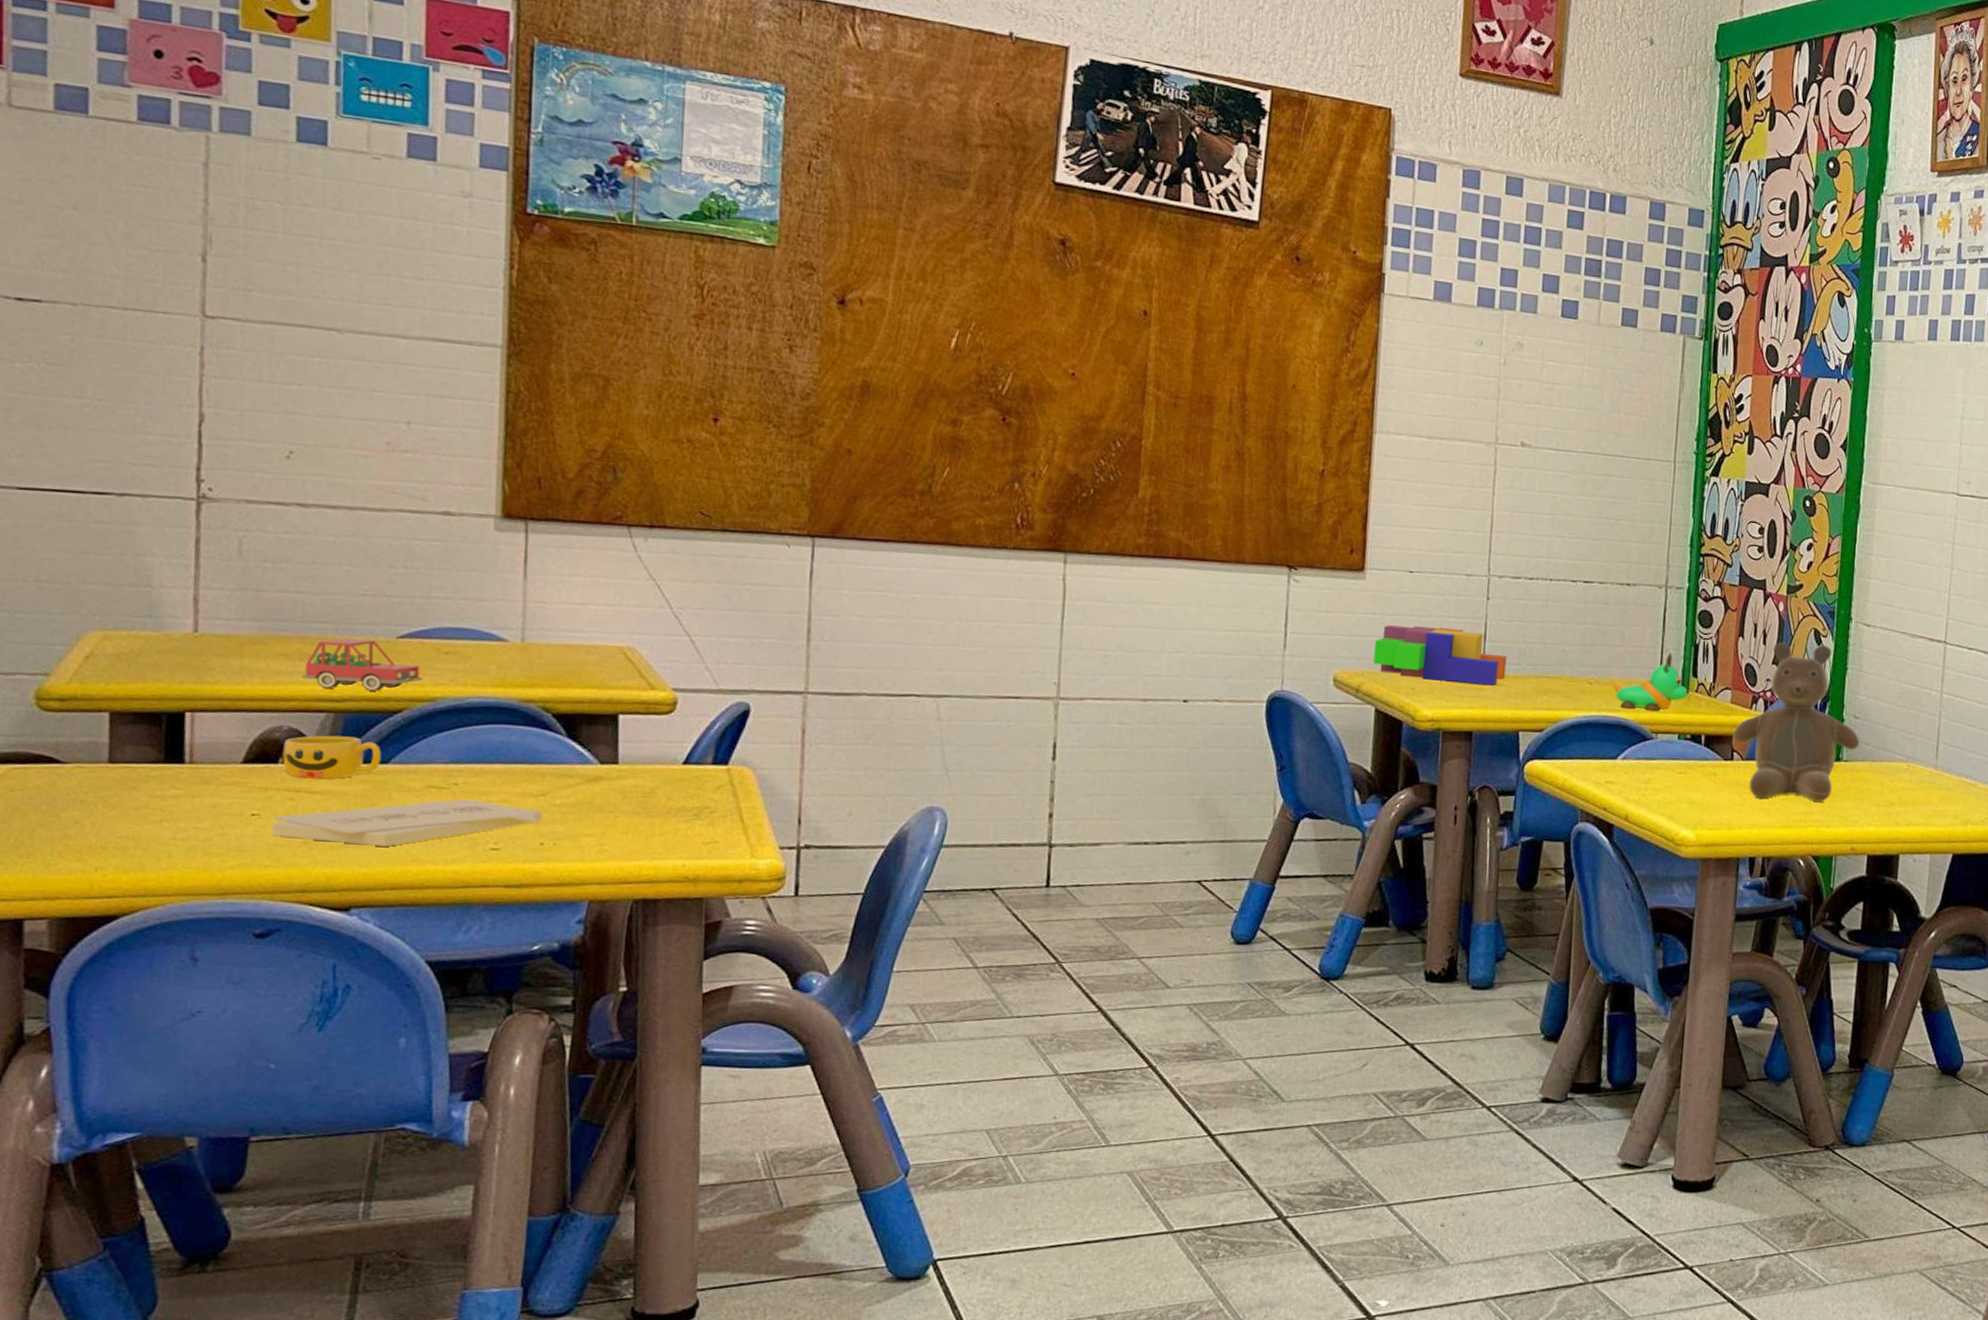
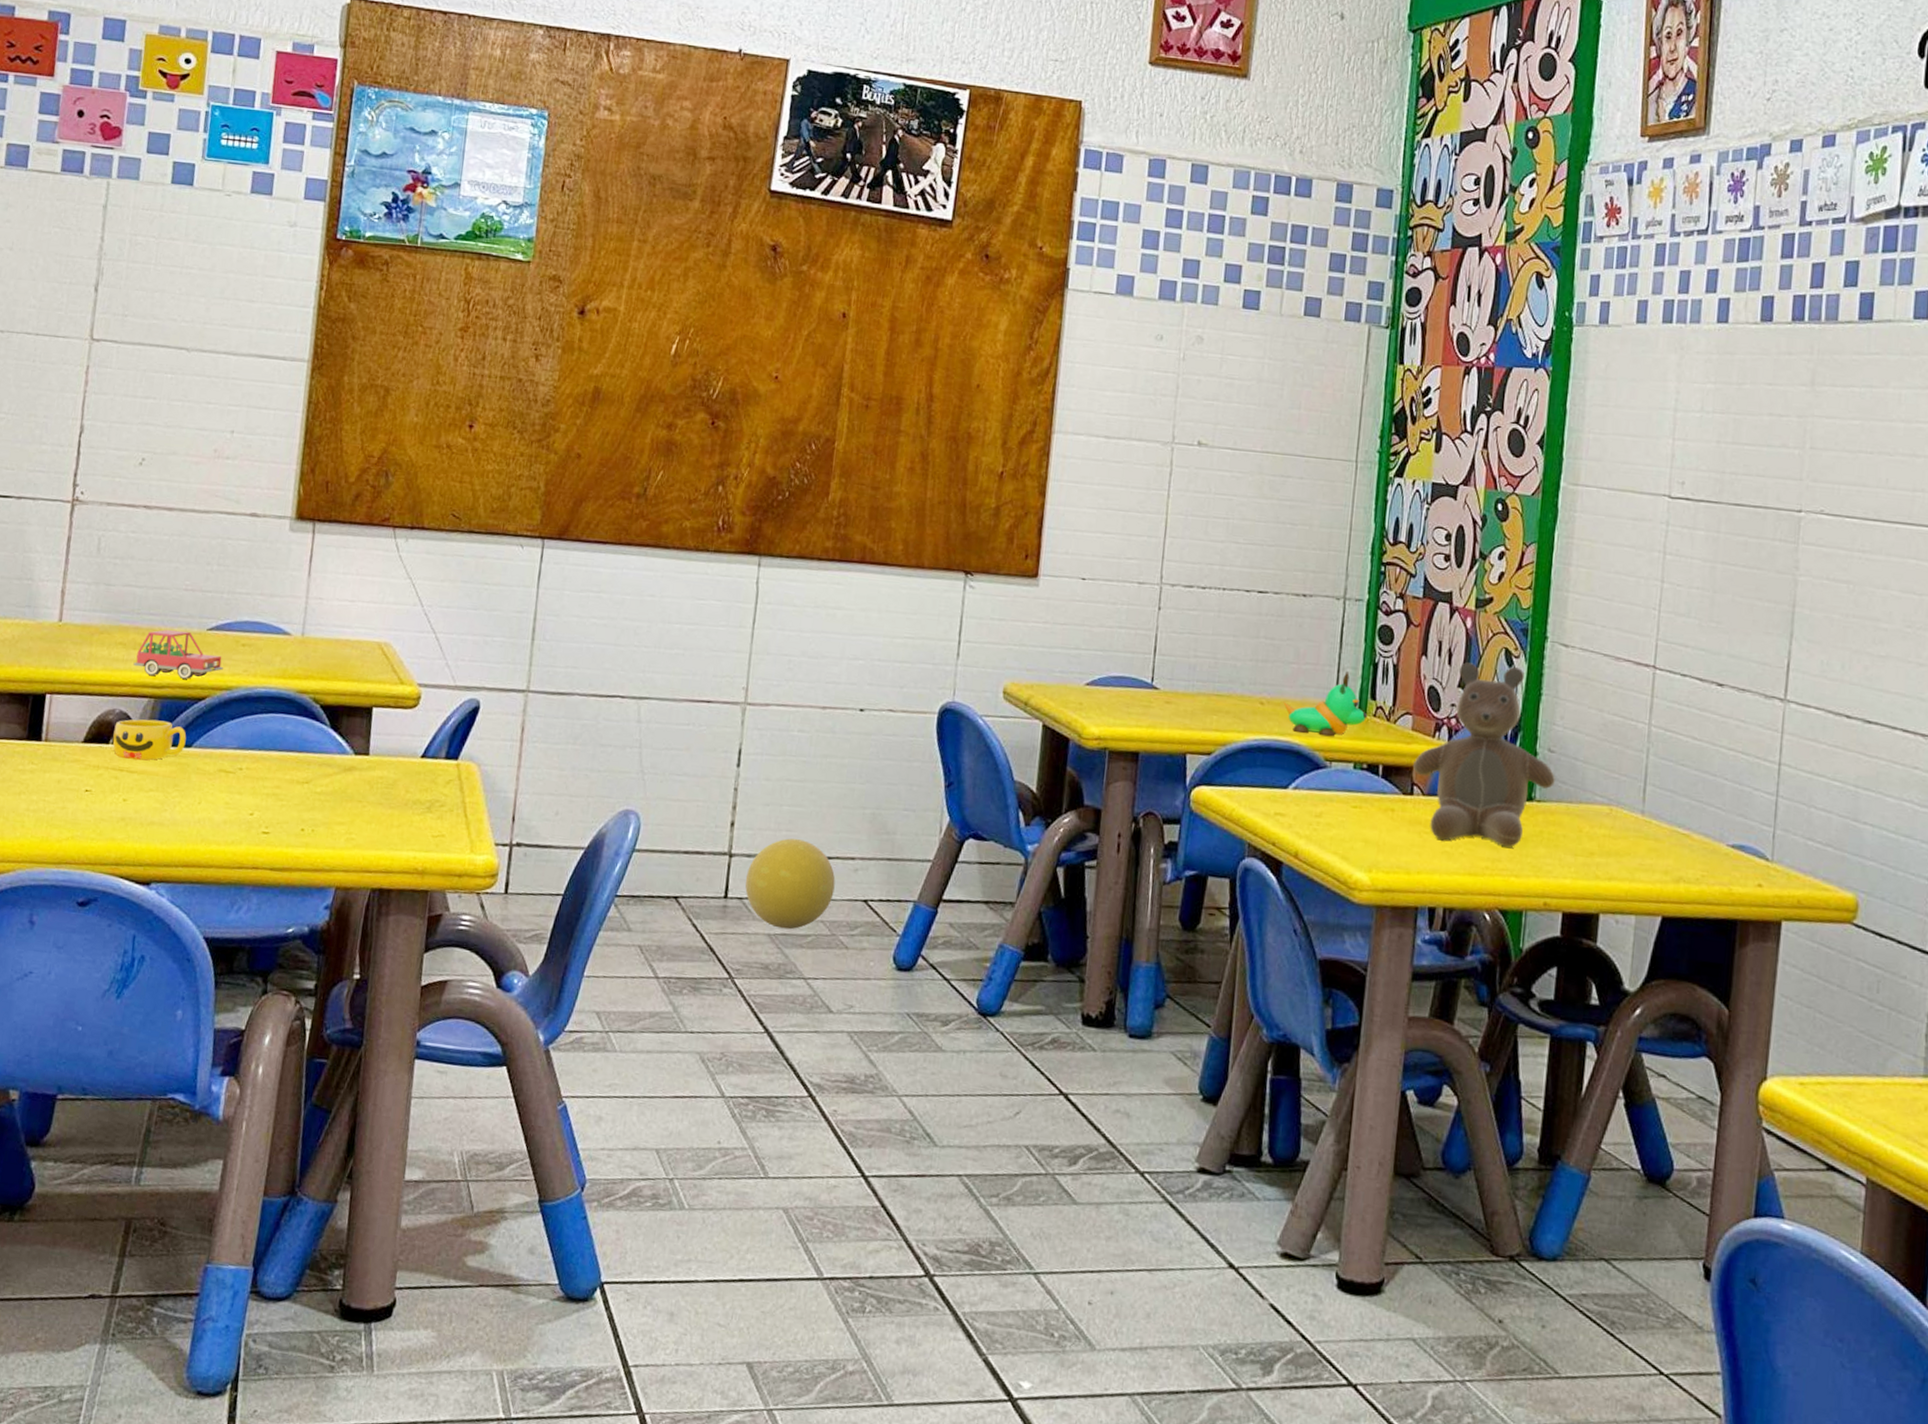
paper: present [271,798,542,847] -> none [98,783,306,826]
ball: none [1068,826,1166,913] -> present [745,838,836,930]
toy blocks: present [1373,625,1507,686] -> none [1043,635,1177,703]

